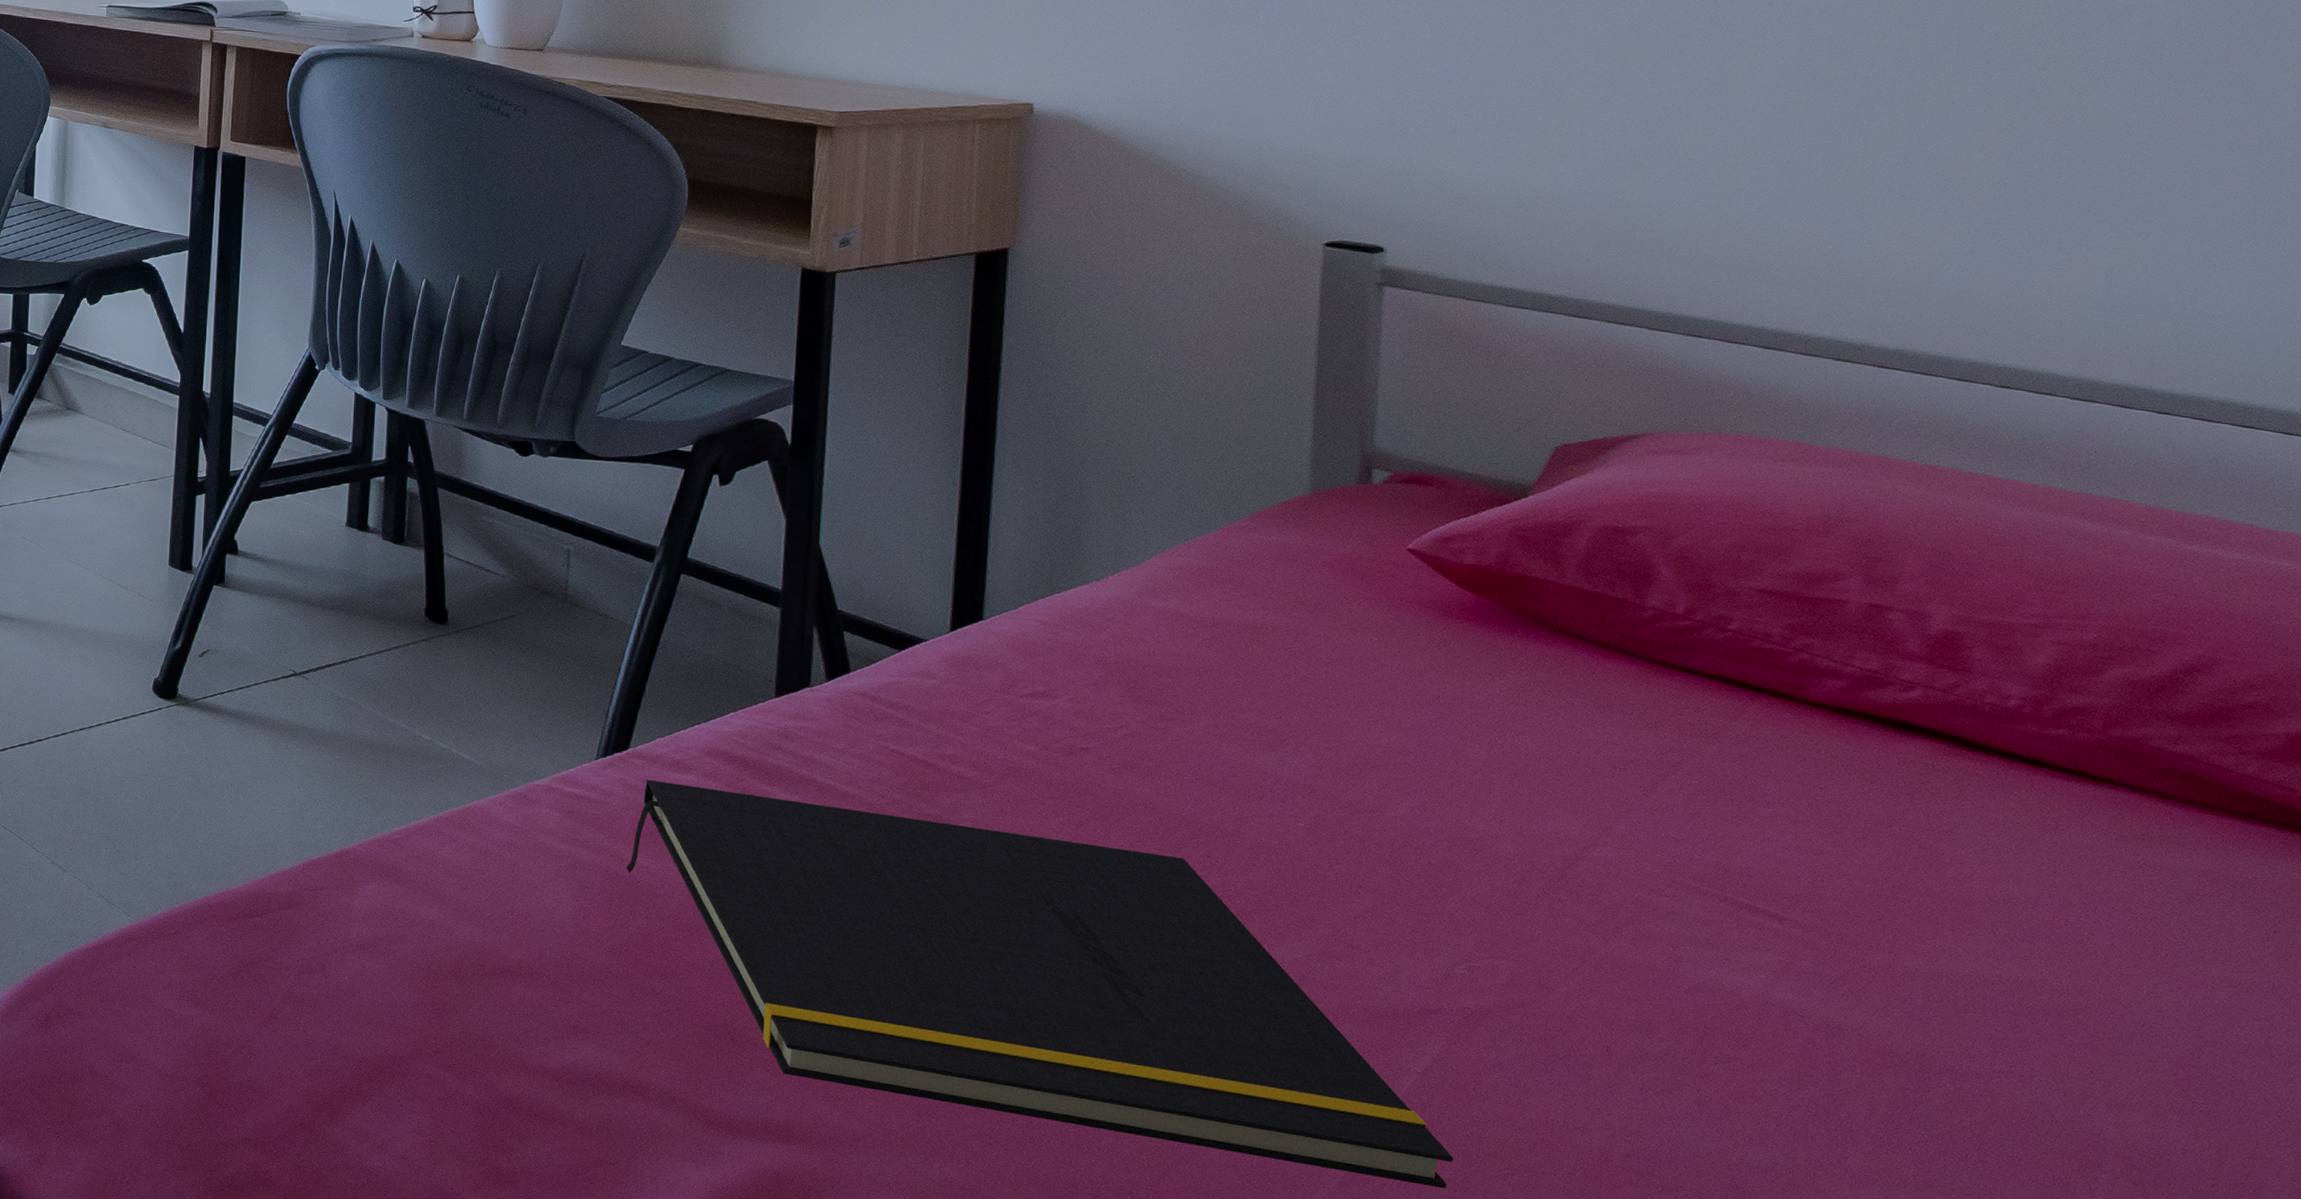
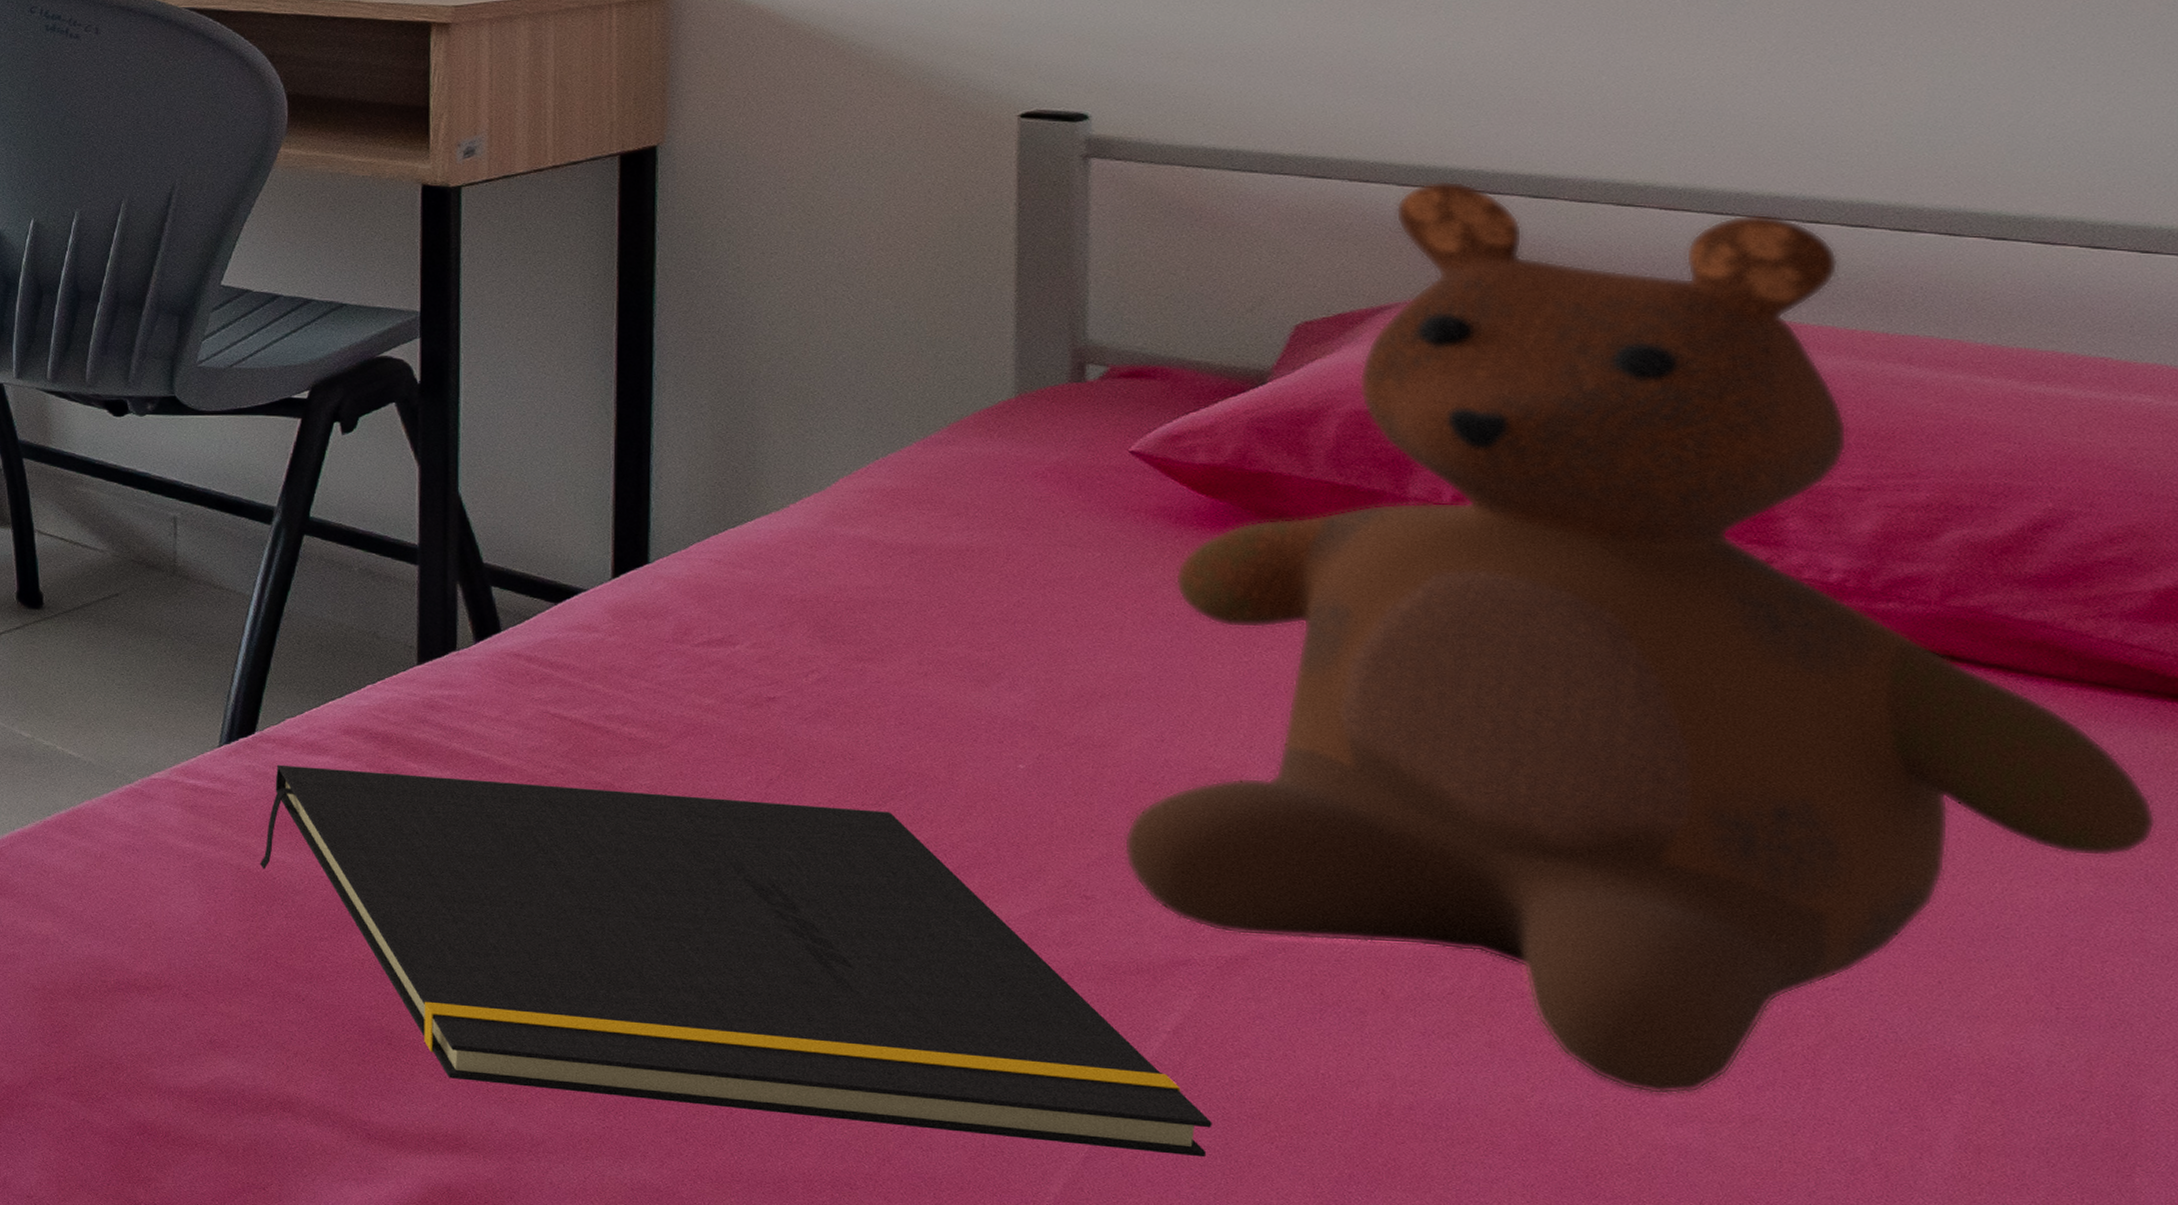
teddy bear: none [1386,327,2283,1159] -> present [1123,180,2157,1095]

